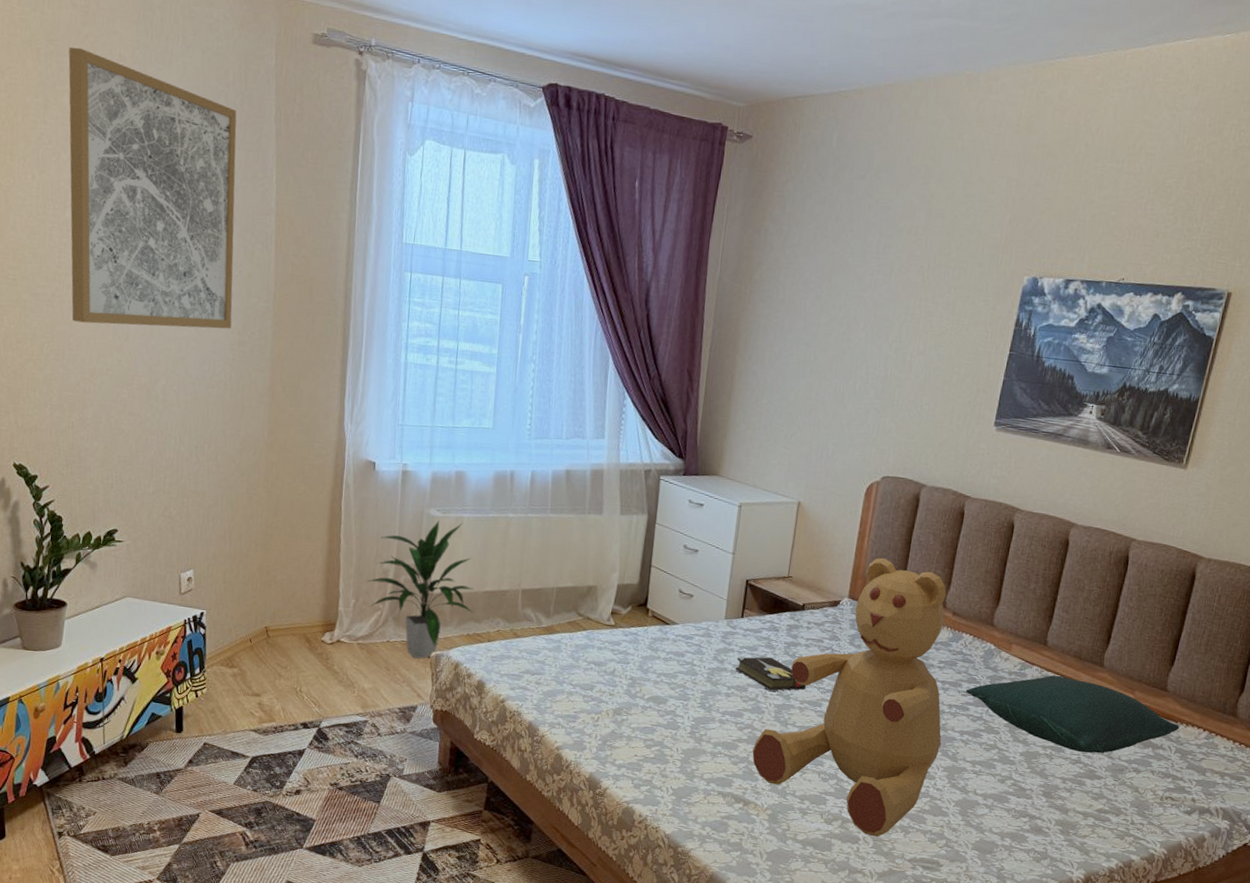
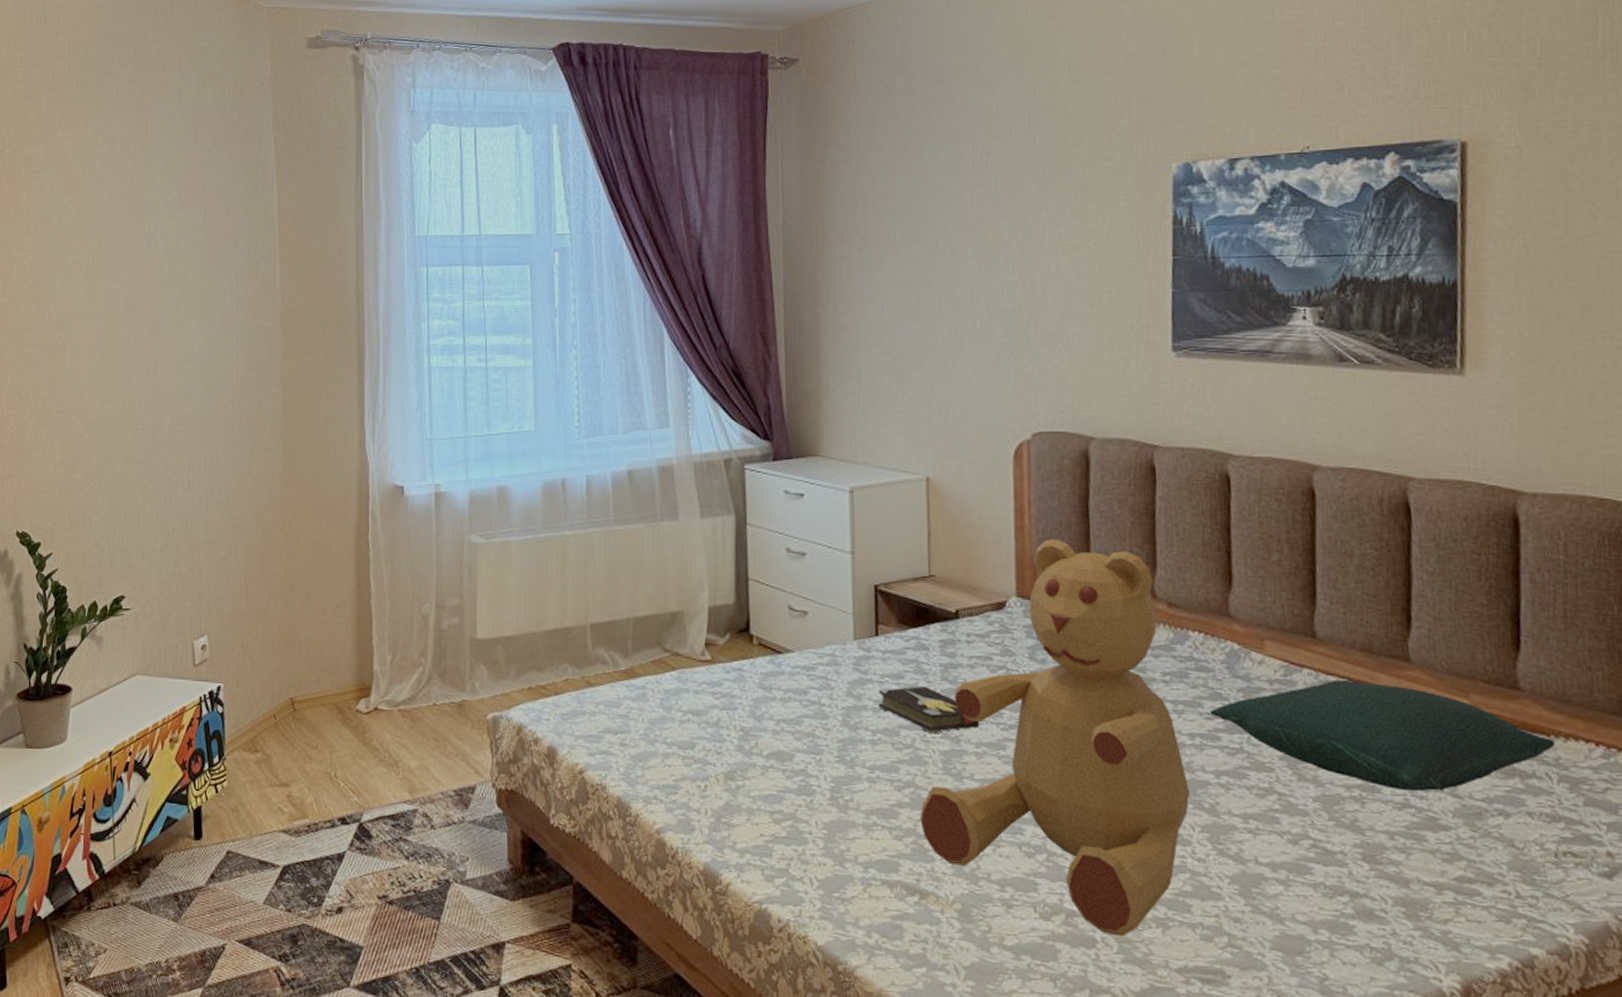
wall art: present [68,47,237,329] -> none [69,92,238,369]
indoor plant: present [365,520,474,659] -> none [402,547,535,723]

